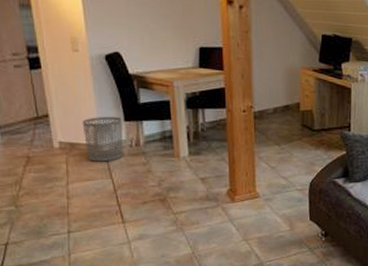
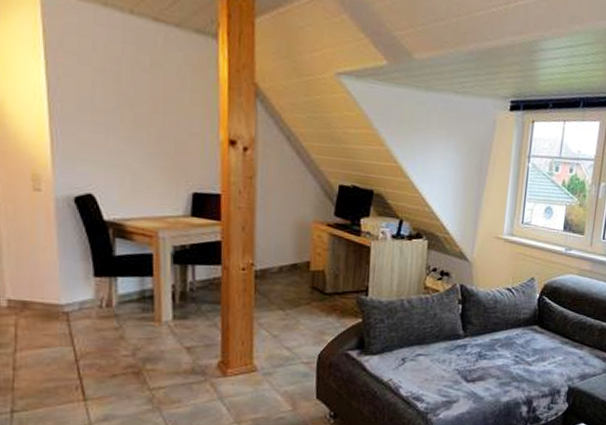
waste bin: present [82,116,123,162] -> none [39,269,91,325]

